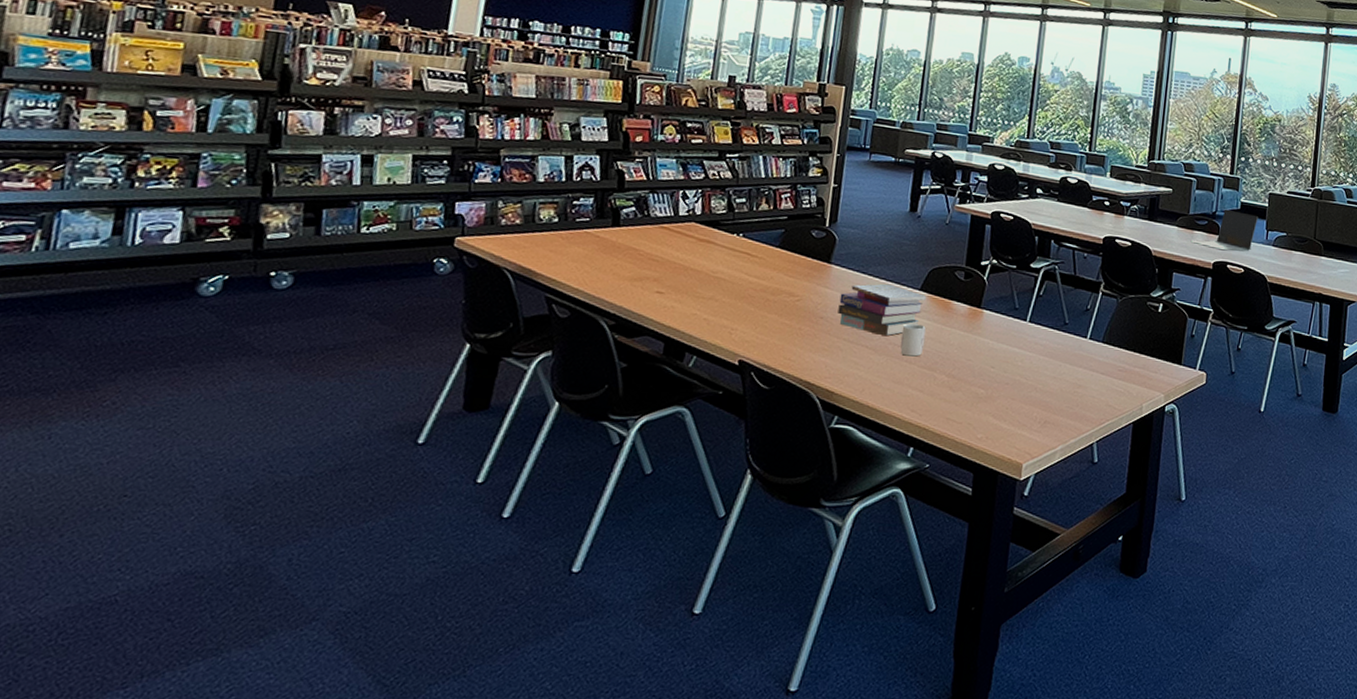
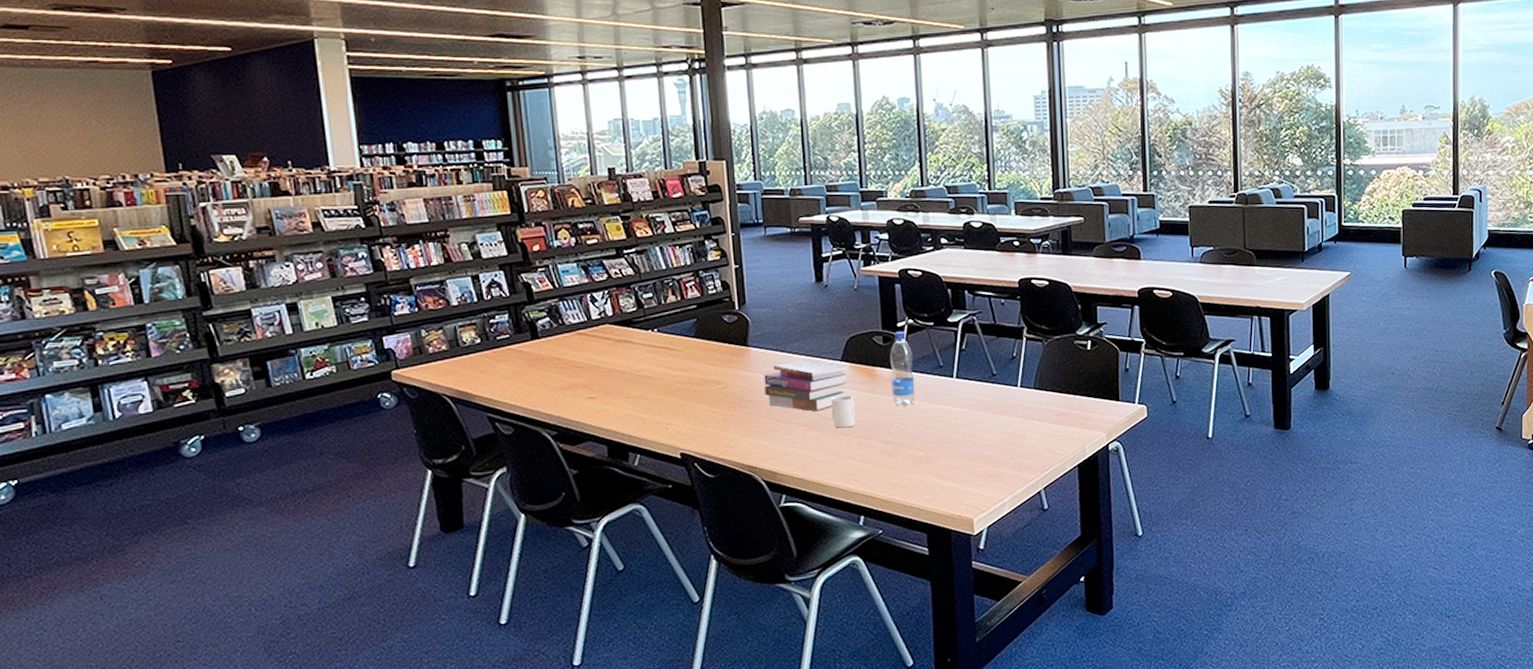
bottle: none [963,270,991,343] -> present [890,332,915,406]
laptop: present [1191,209,1259,252] -> none [1112,230,1181,276]

